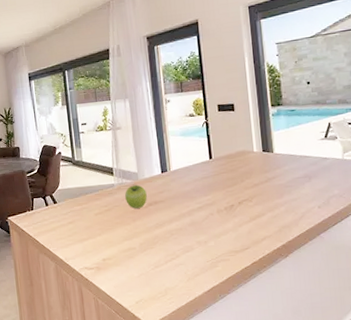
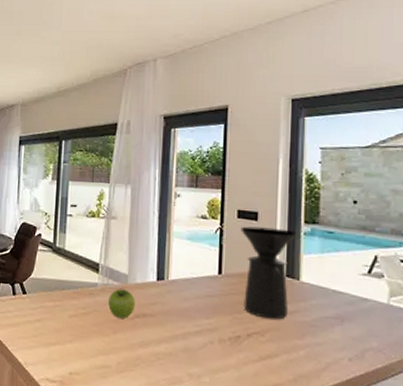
coffee maker: none [222,114,268,187] -> present [240,226,296,320]

